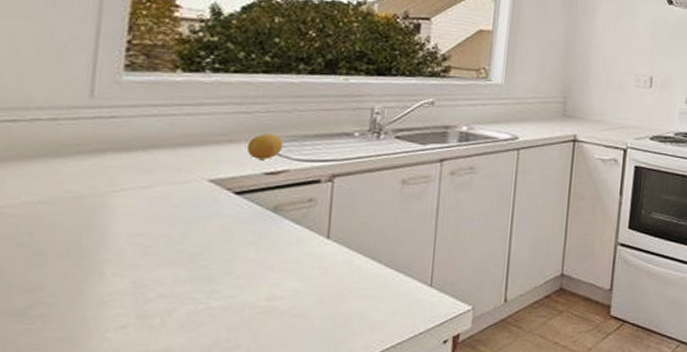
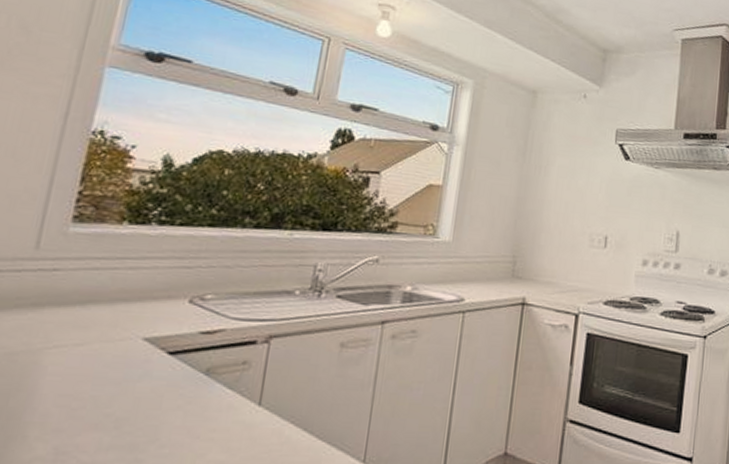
fruit: present [246,133,284,159] -> none [184,289,222,317]

